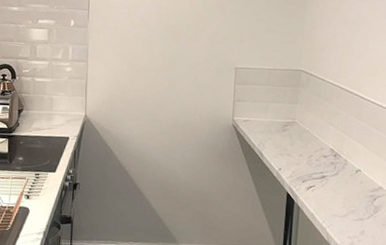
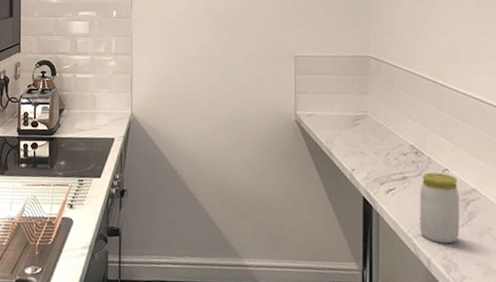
jar: none [332,172,369,233] -> present [419,172,460,244]

